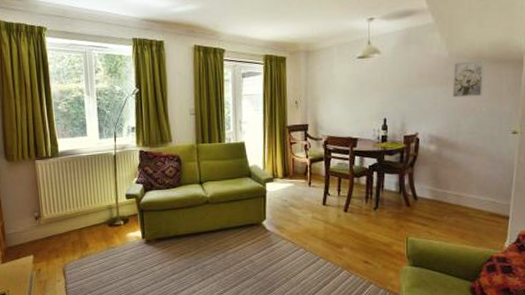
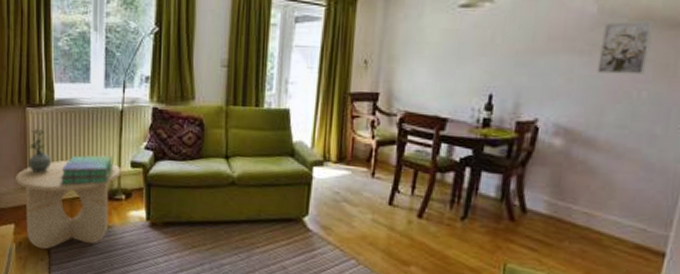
side table: none [31,197,118,272] -> present [16,160,120,249]
potted plant: none [40,176,60,212] -> present [28,128,51,173]
stack of books: none [68,192,112,219] -> present [60,155,114,185]

